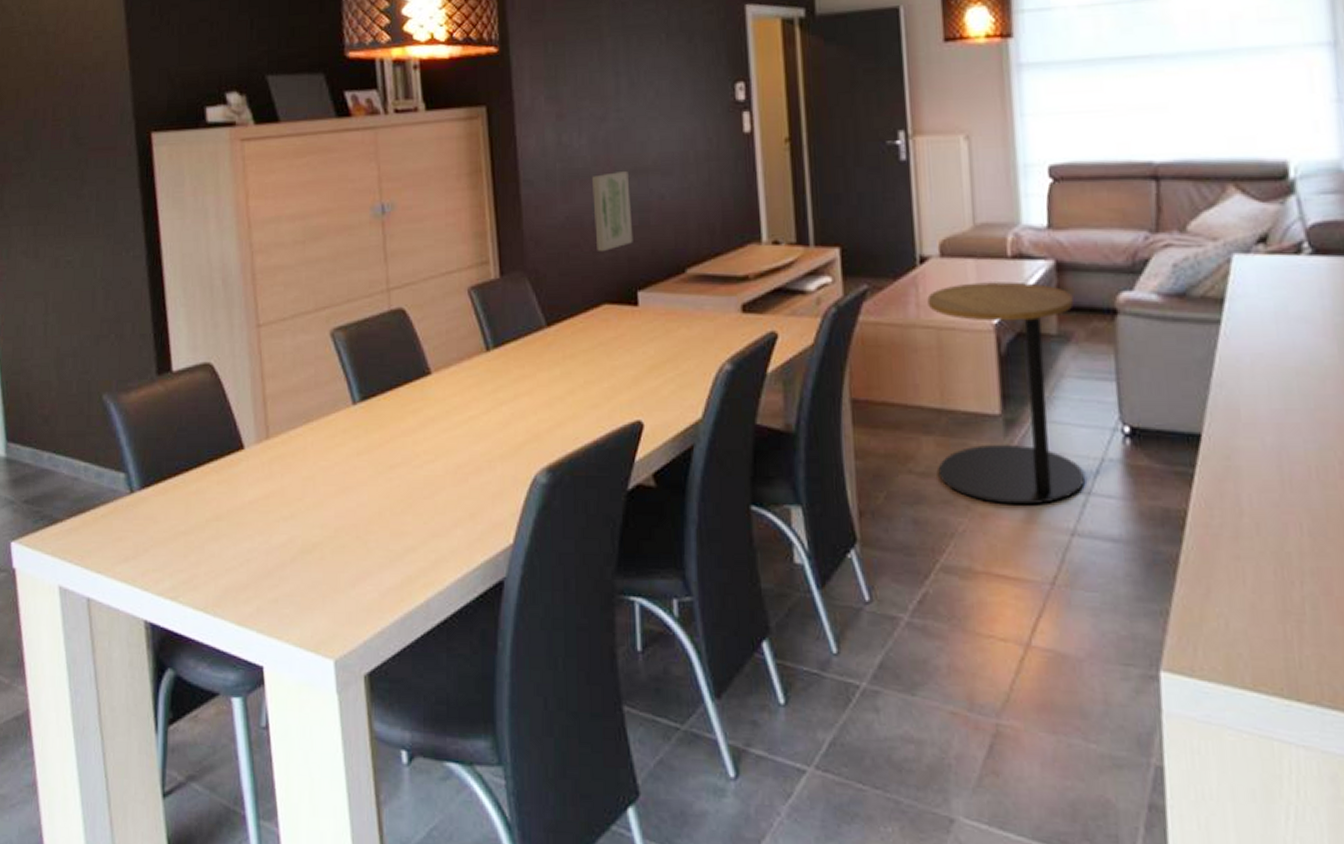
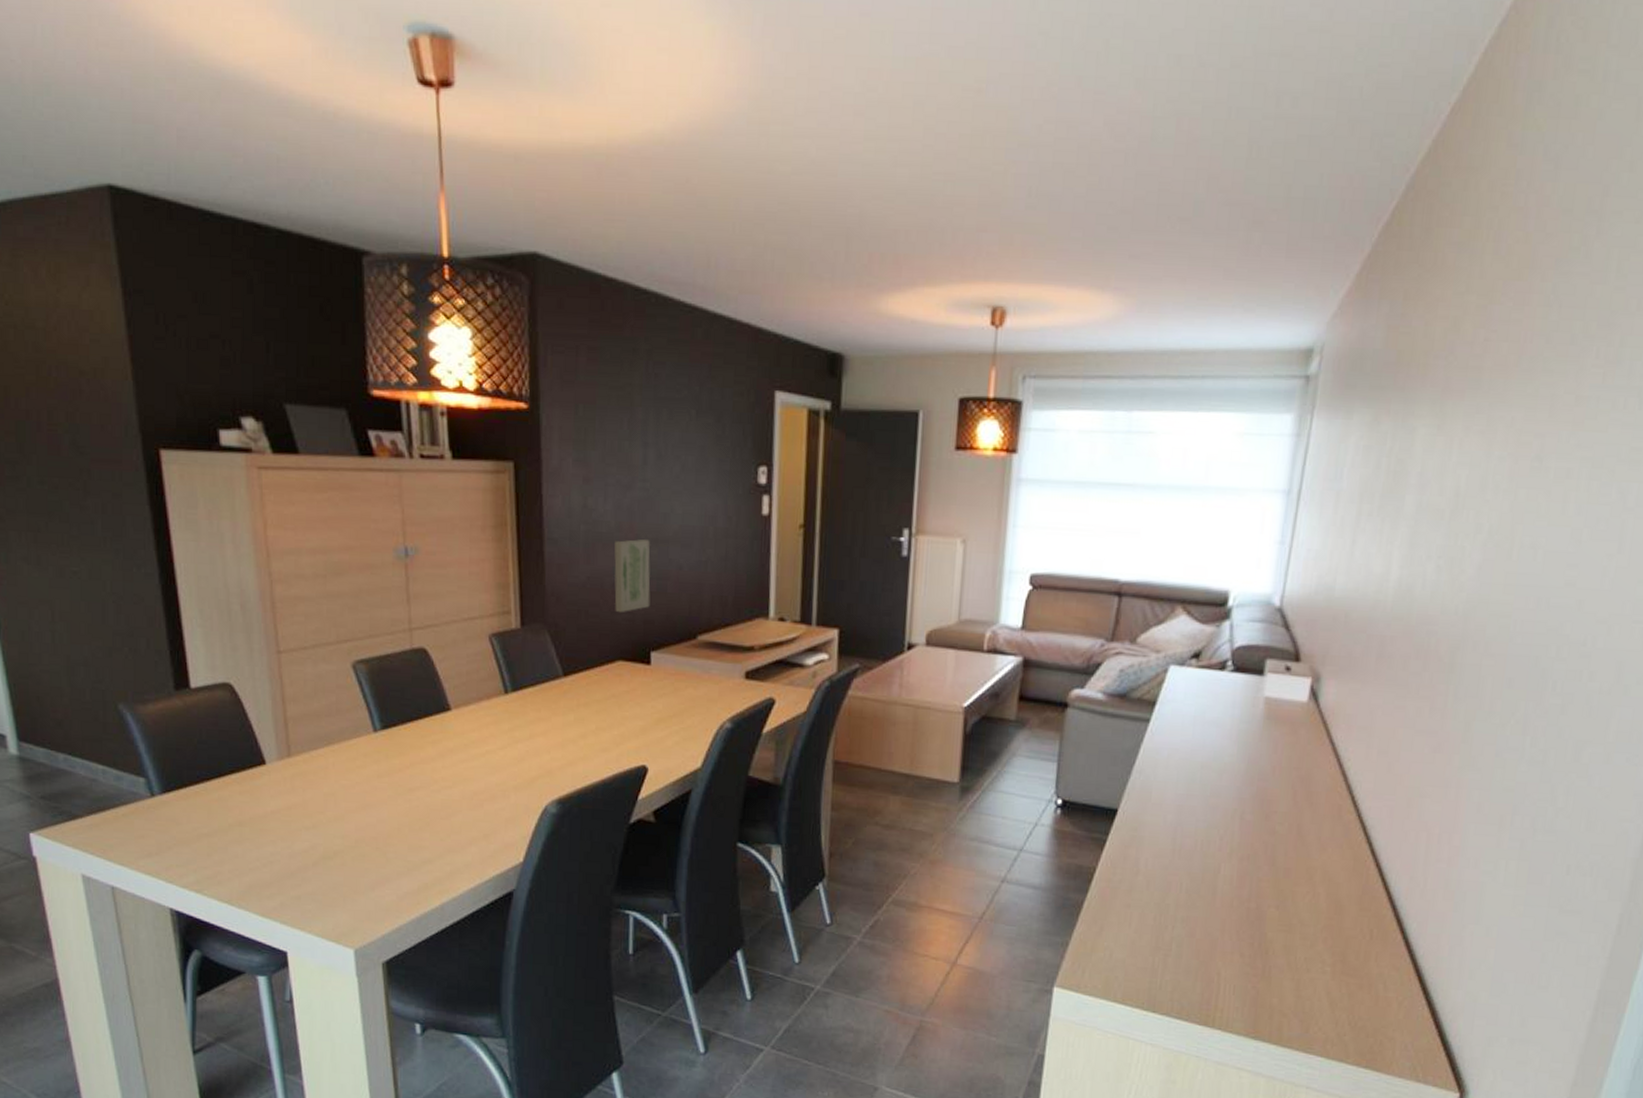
side table: present [927,281,1085,506] -> none [900,670,1033,857]

